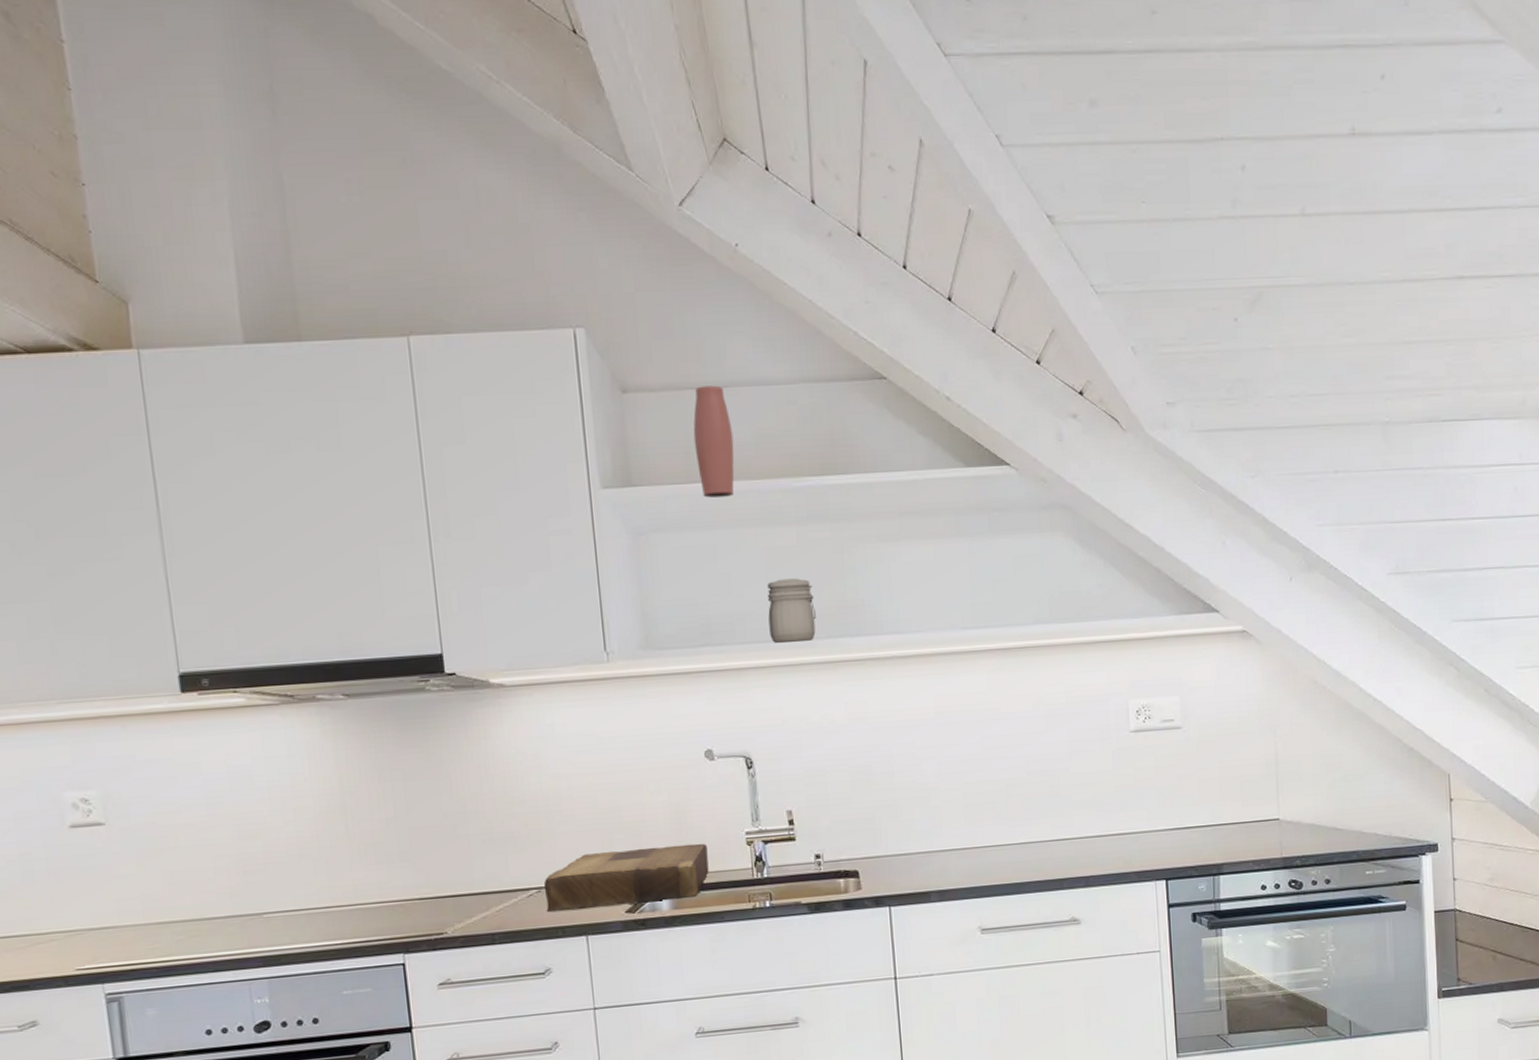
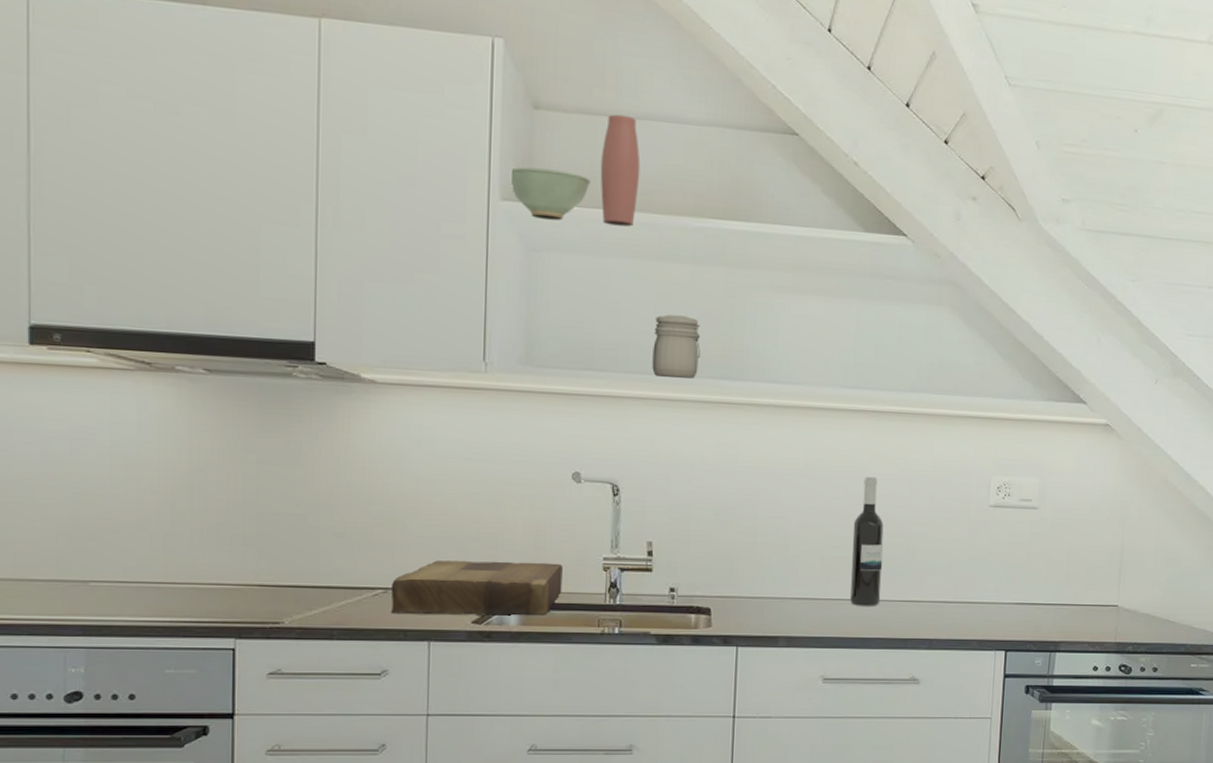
bowl: none [606,450,687,502] -> present [509,167,591,221]
wine bottle: none [992,716,1030,851] -> present [849,476,884,606]

